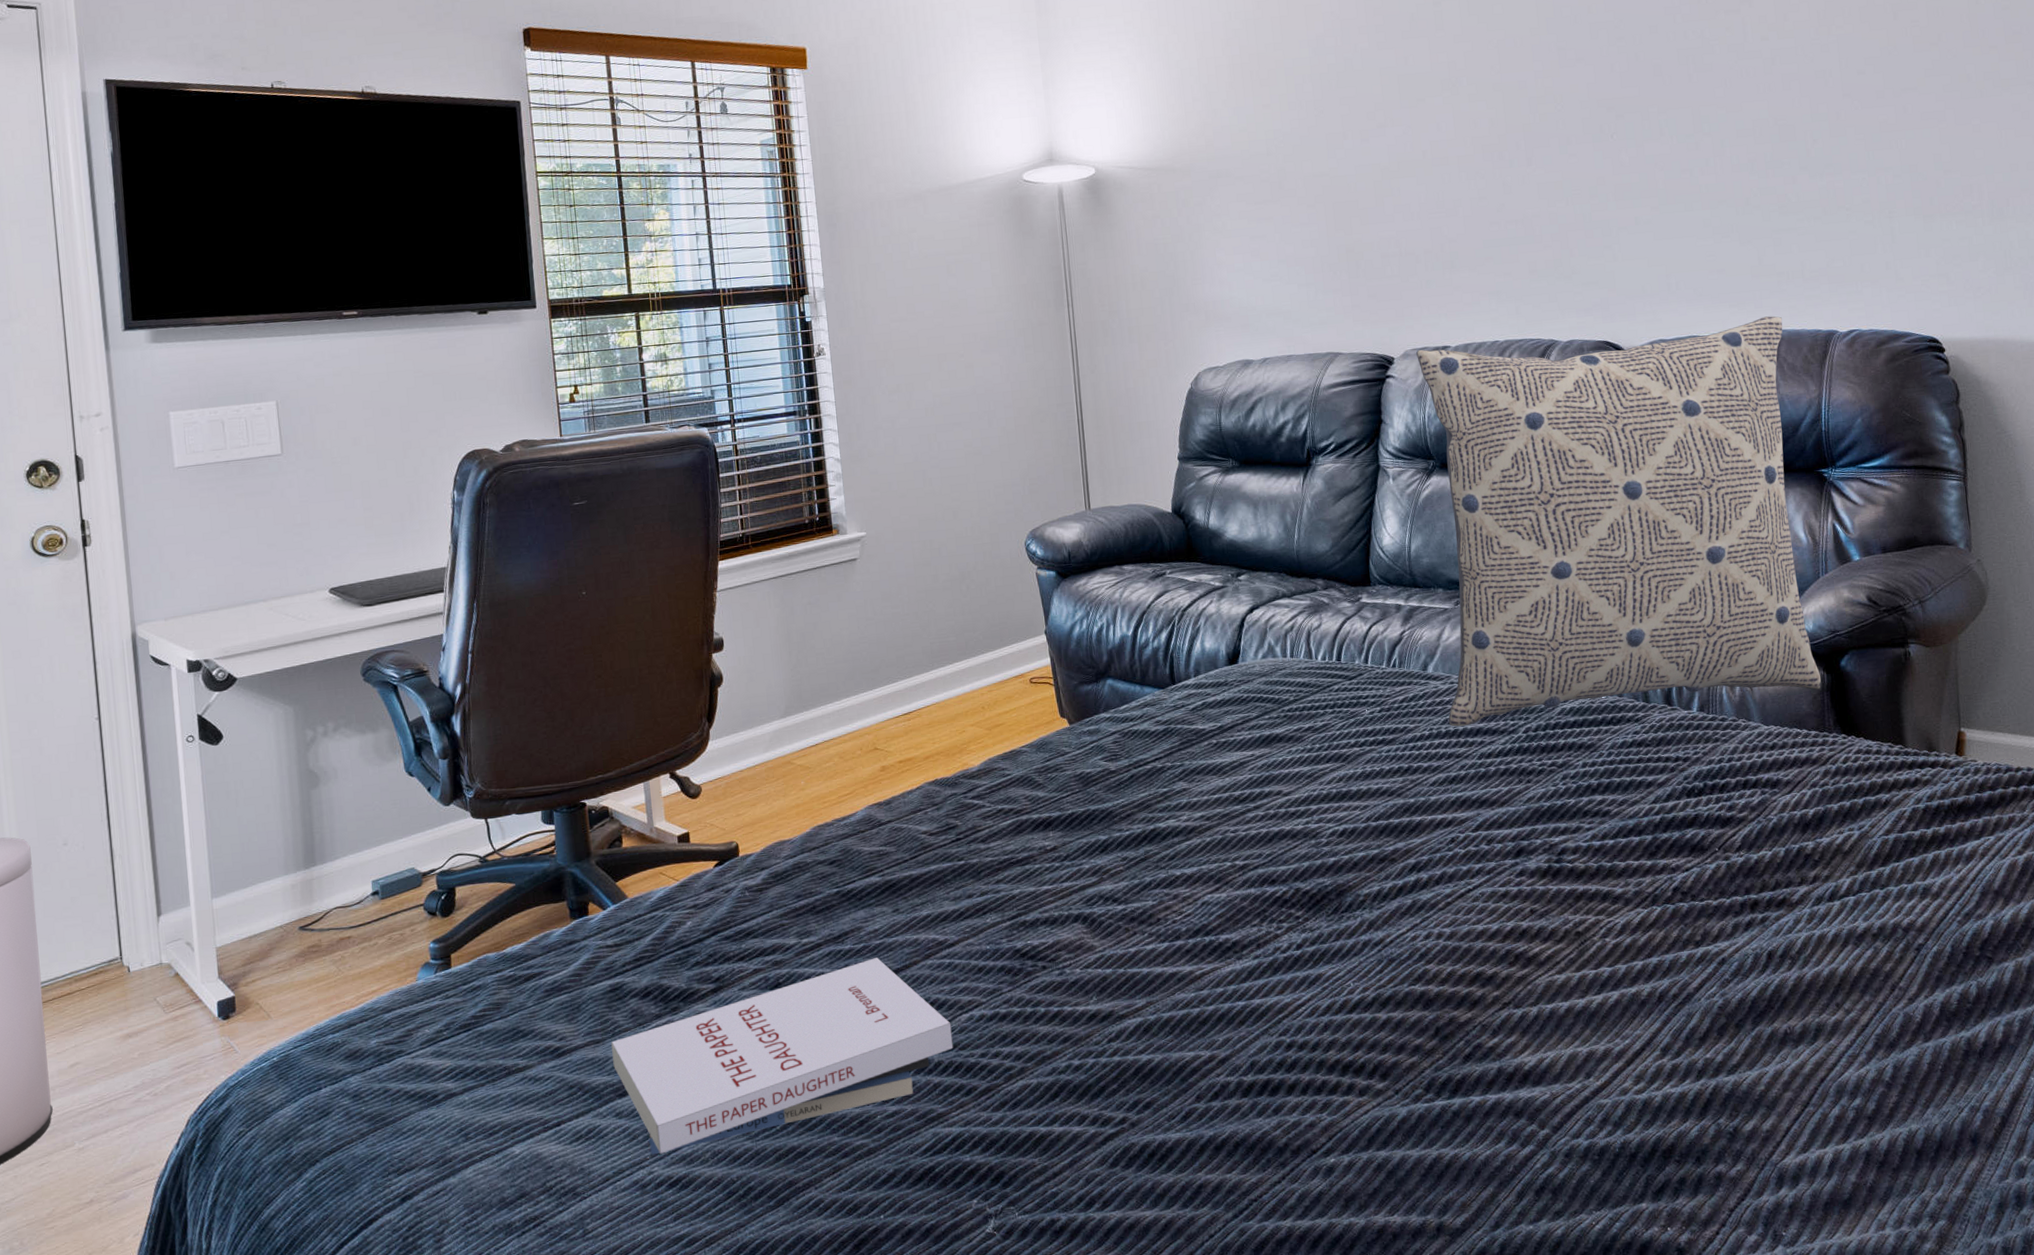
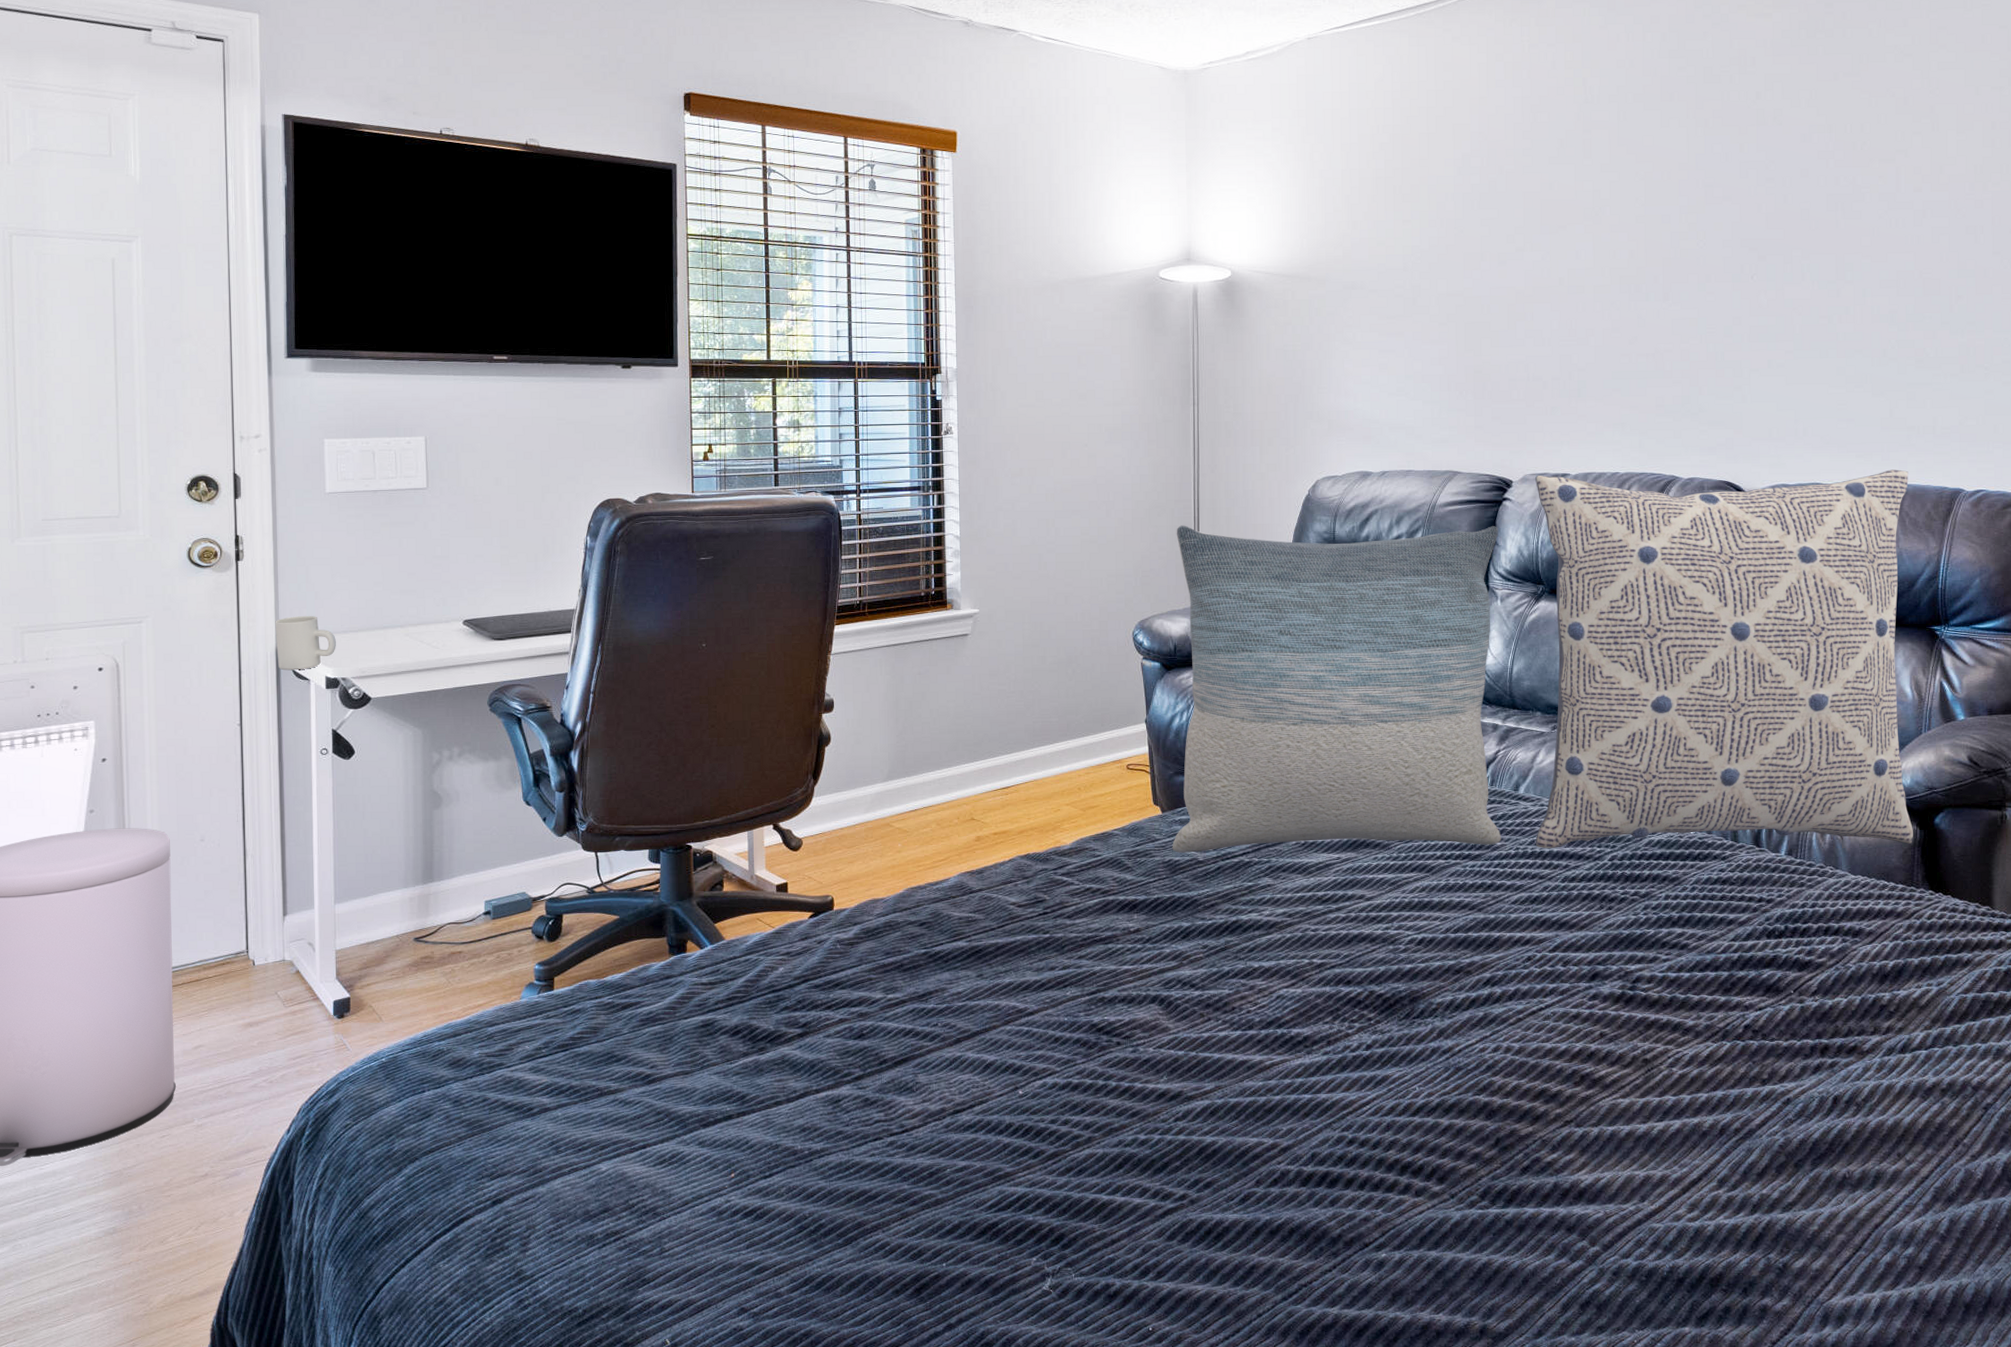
mug: none [129,597,196,658] -> present [275,616,336,671]
books: present [611,957,954,1155] -> none [699,1019,1025,1185]
pillow: none [1060,404,1415,765] -> present [1172,525,1502,853]

